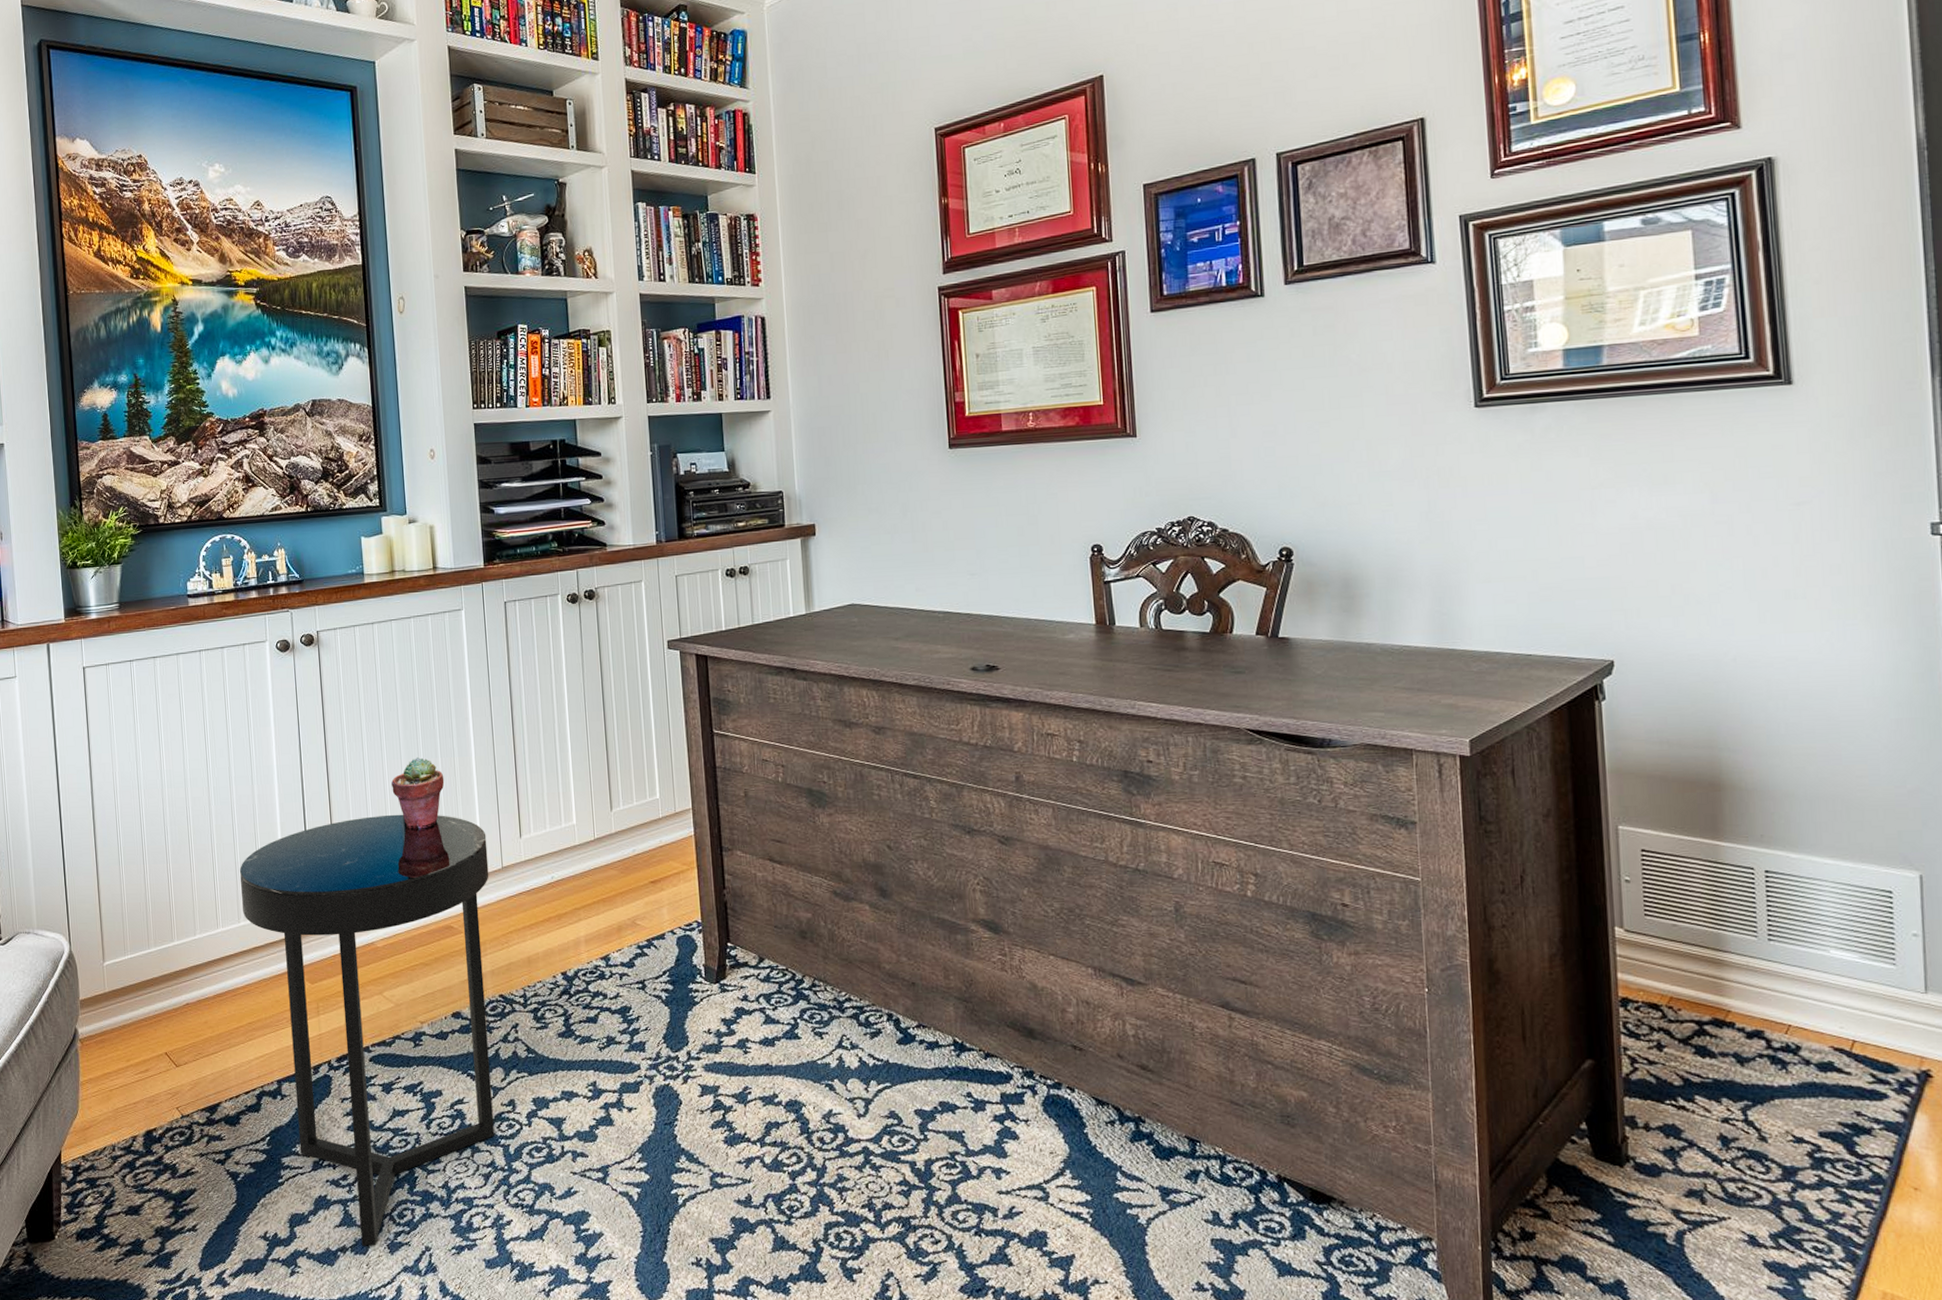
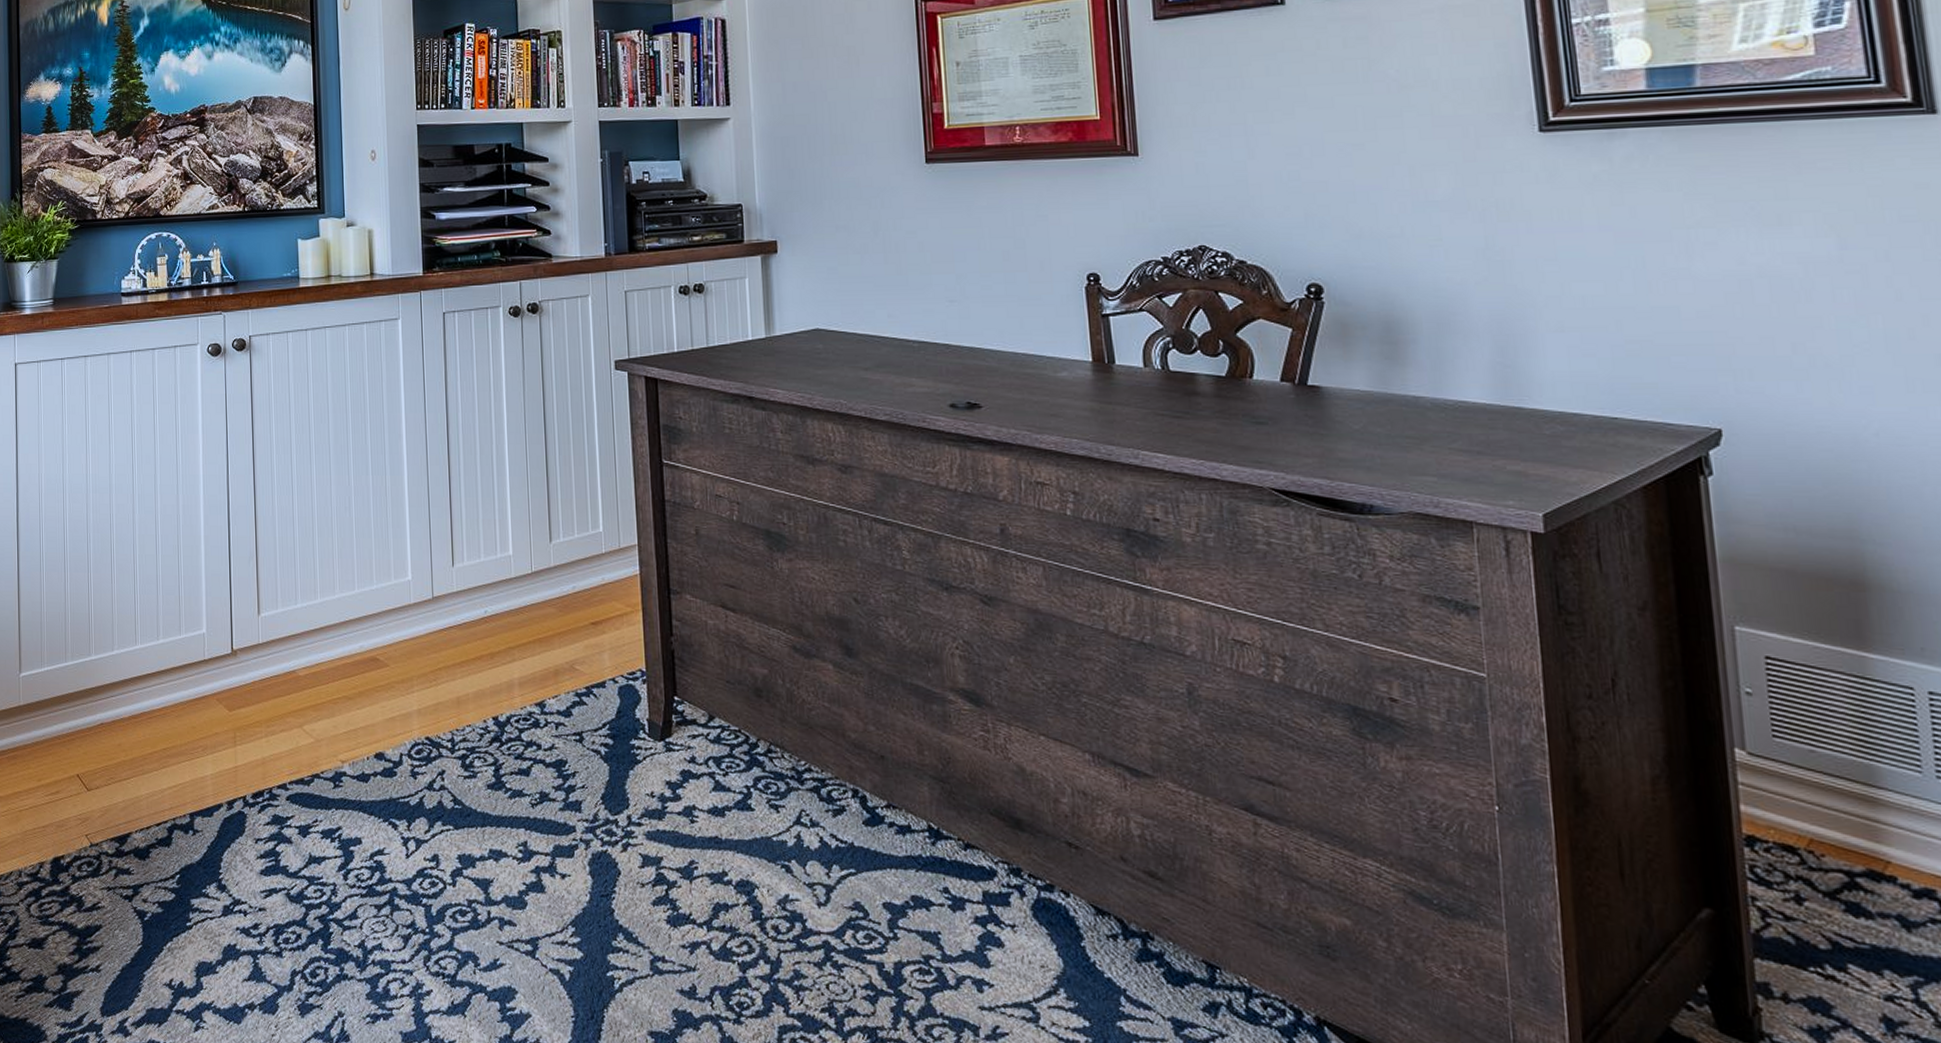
side table: present [239,814,495,1246] -> none [160,533,419,1006]
potted succulent: present [391,756,445,829] -> none [320,473,375,551]

